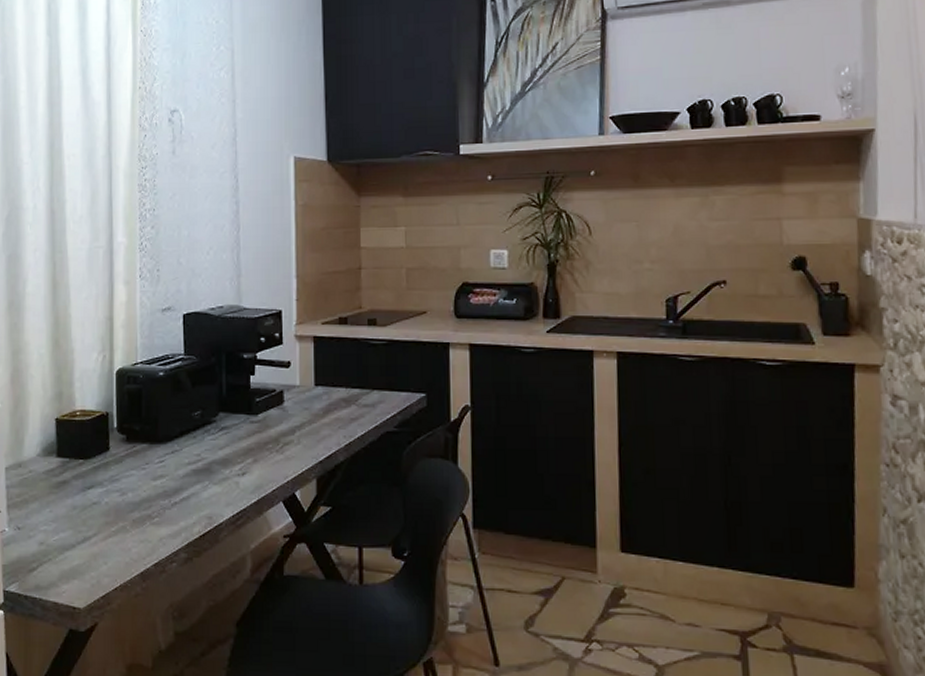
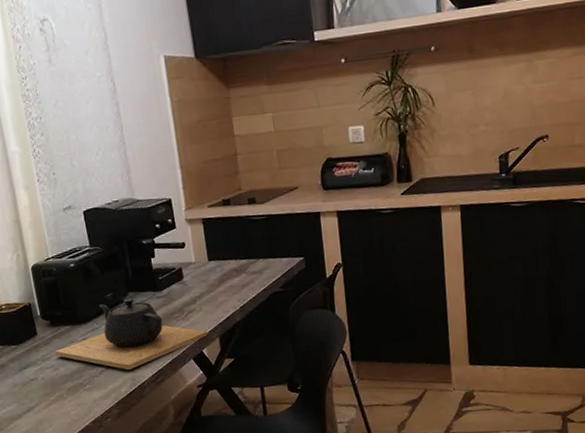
teapot: none [125,419,305,506] -> present [54,297,209,371]

